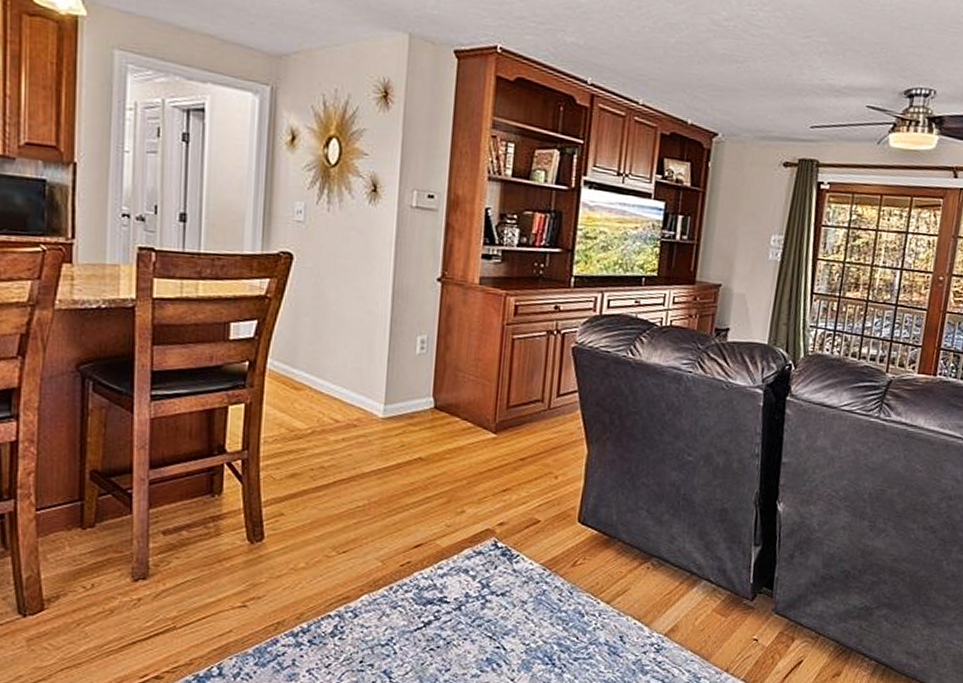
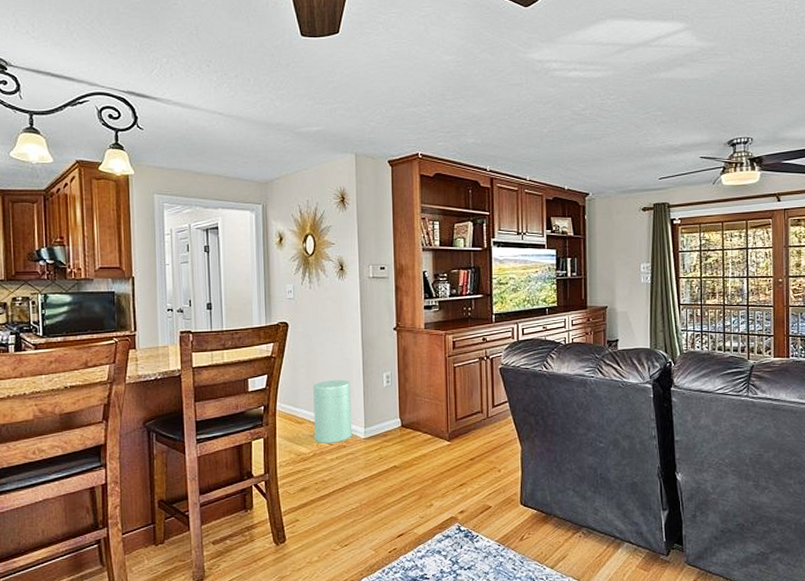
trash can: none [315,336,372,420] -> present [313,379,352,444]

